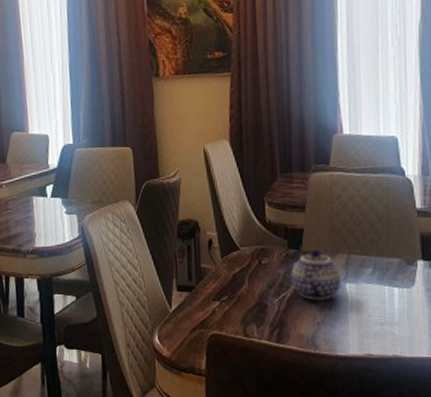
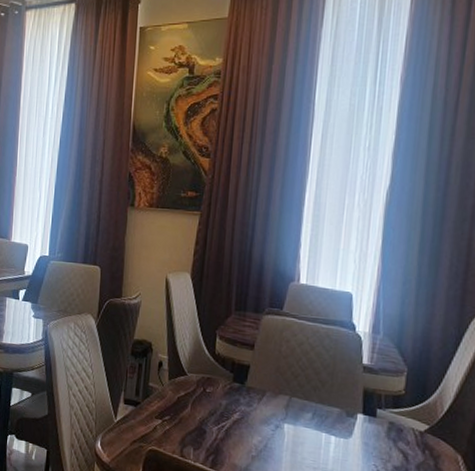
teapot: present [291,249,342,301] -> none [232,386,281,436]

